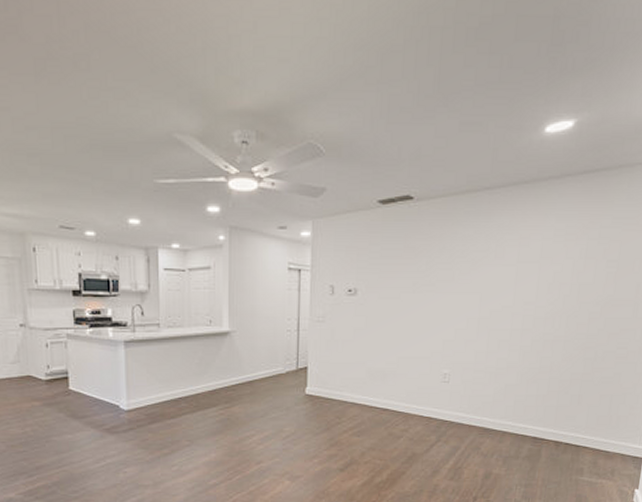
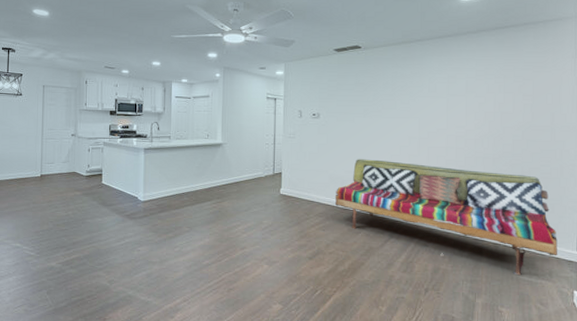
sofa: none [373,347,625,476] -> present [335,159,558,276]

